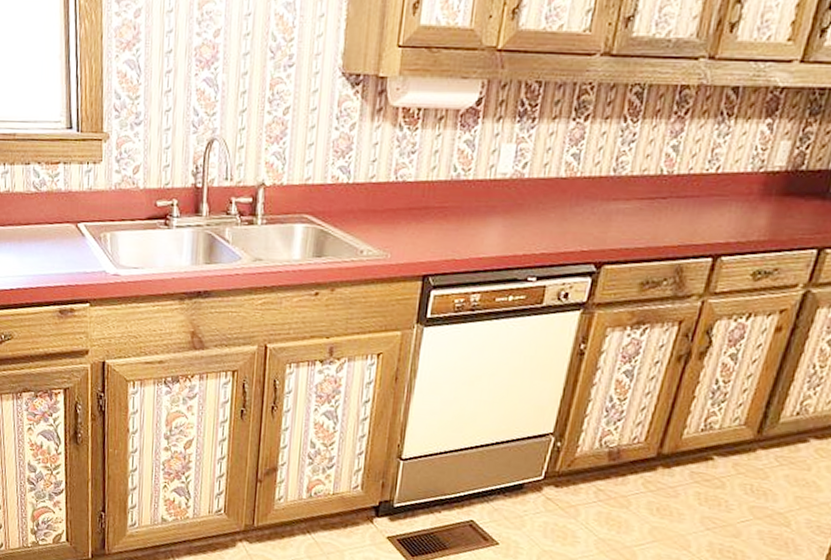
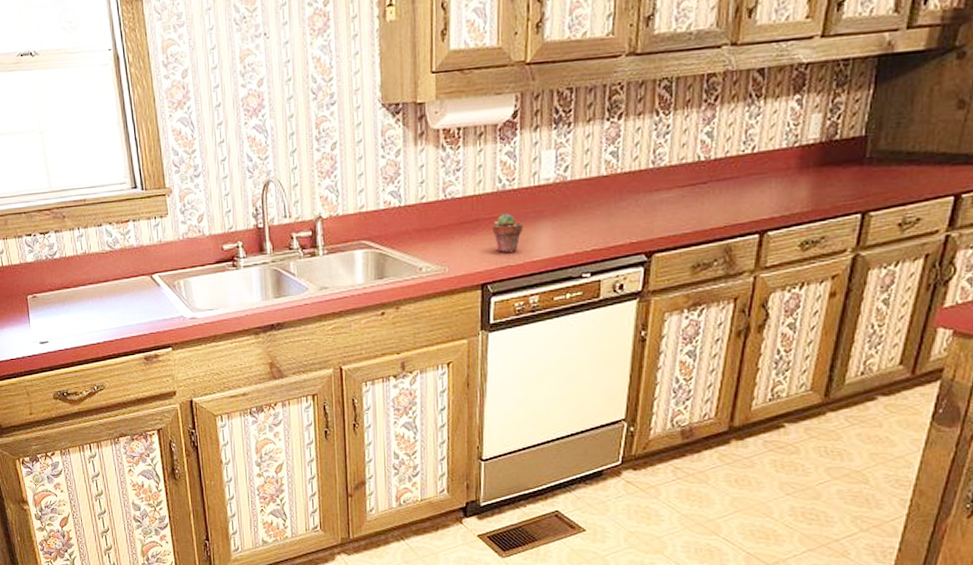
potted succulent: none [440,204,473,247] -> present [491,213,523,254]

